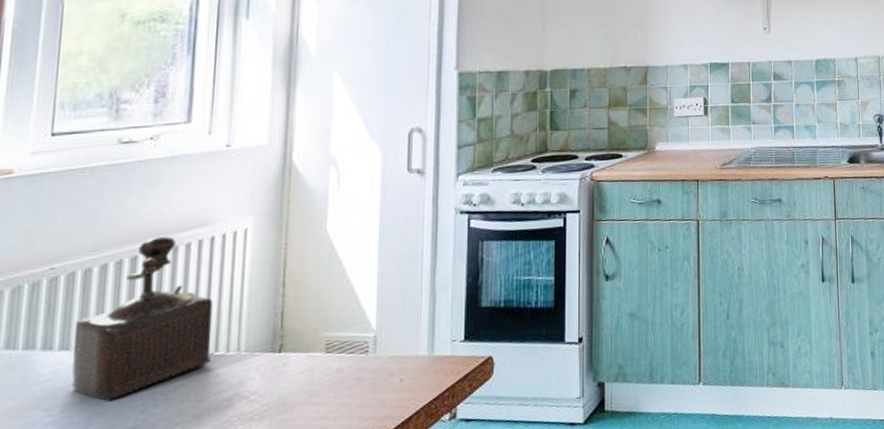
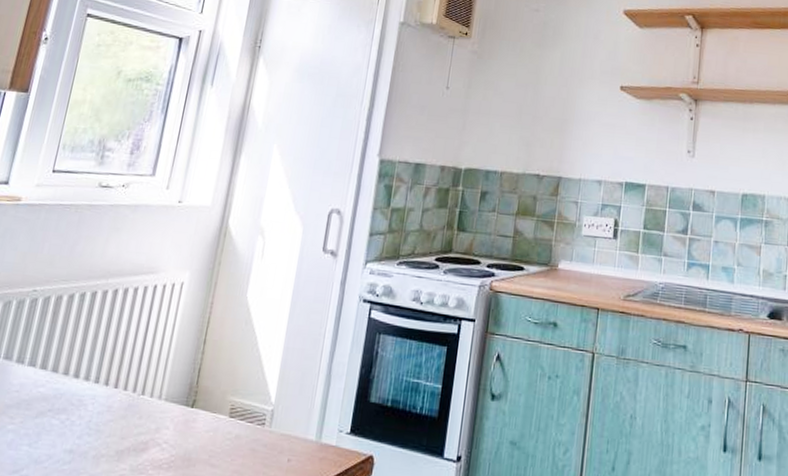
pepper mill: present [72,235,214,401] -> none [32,276,147,421]

